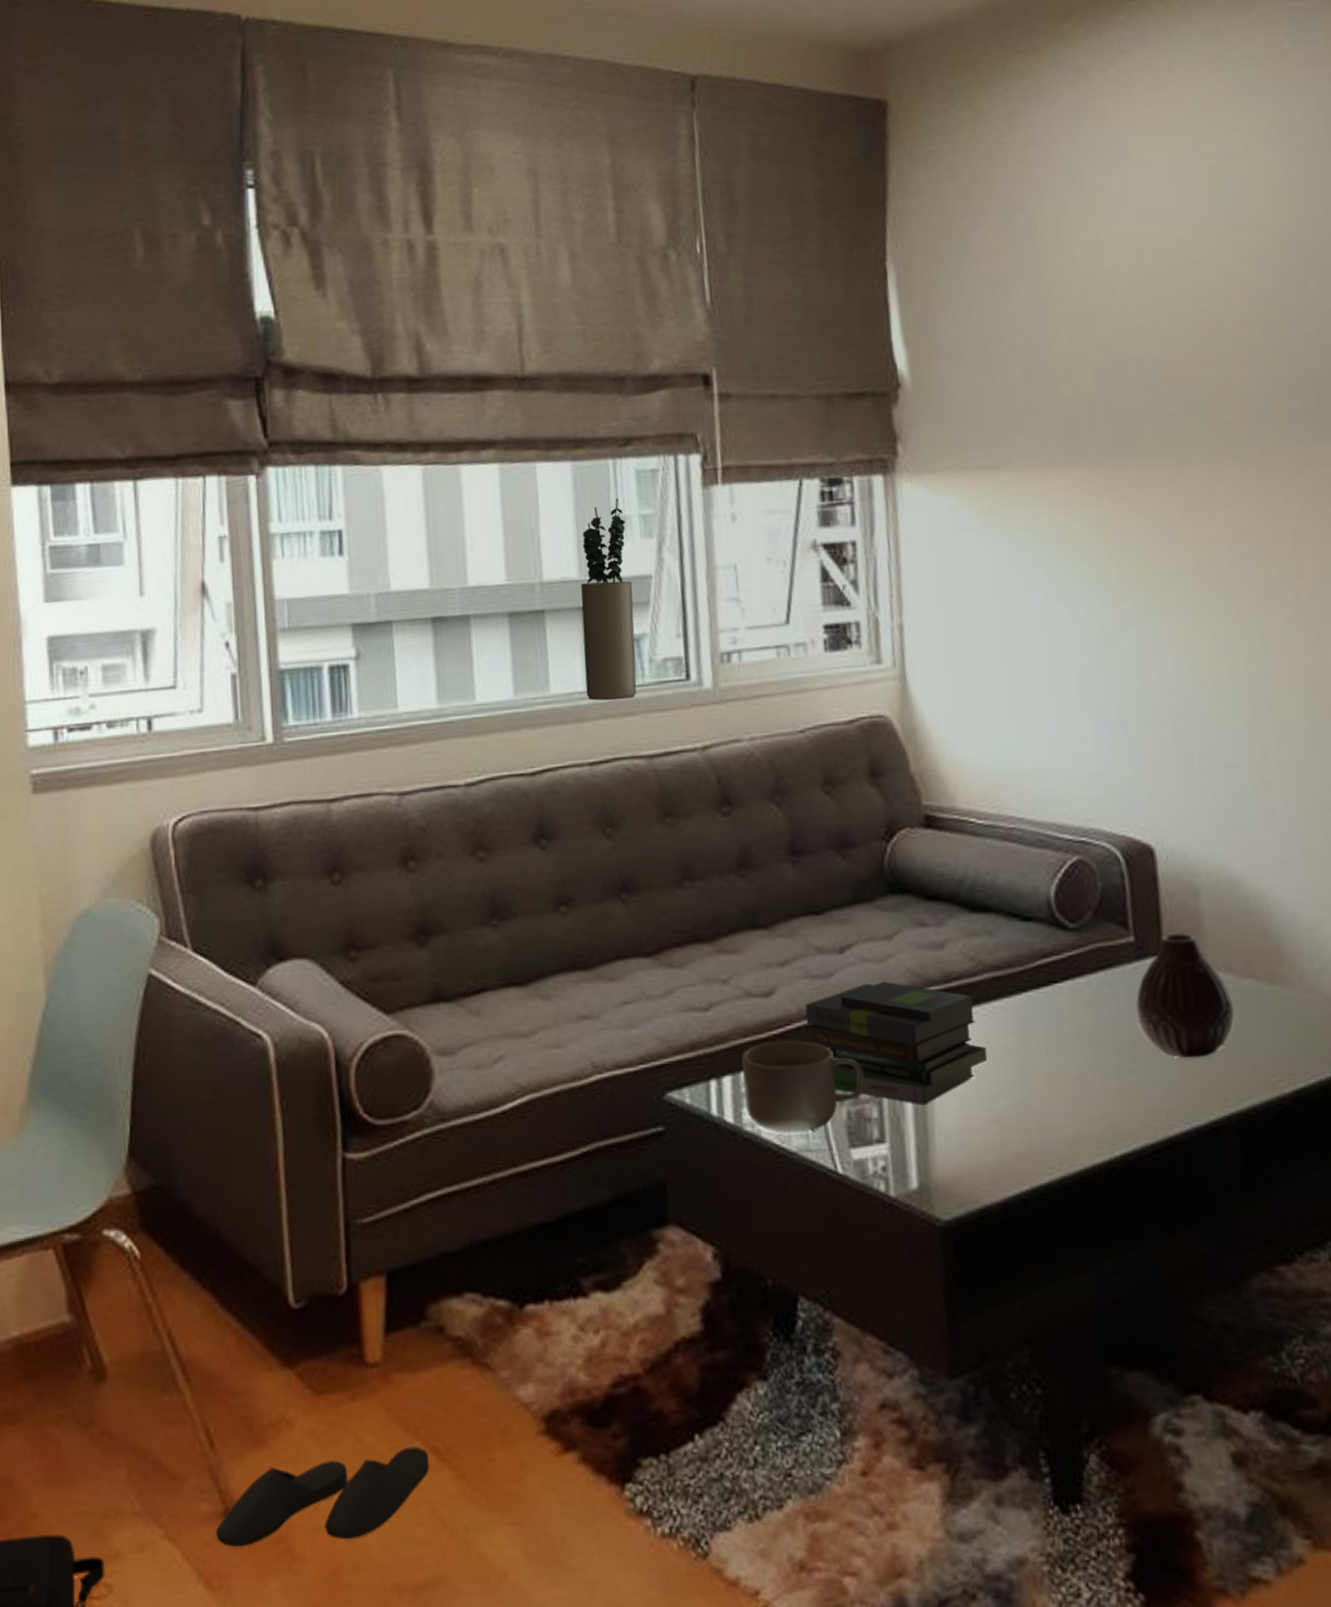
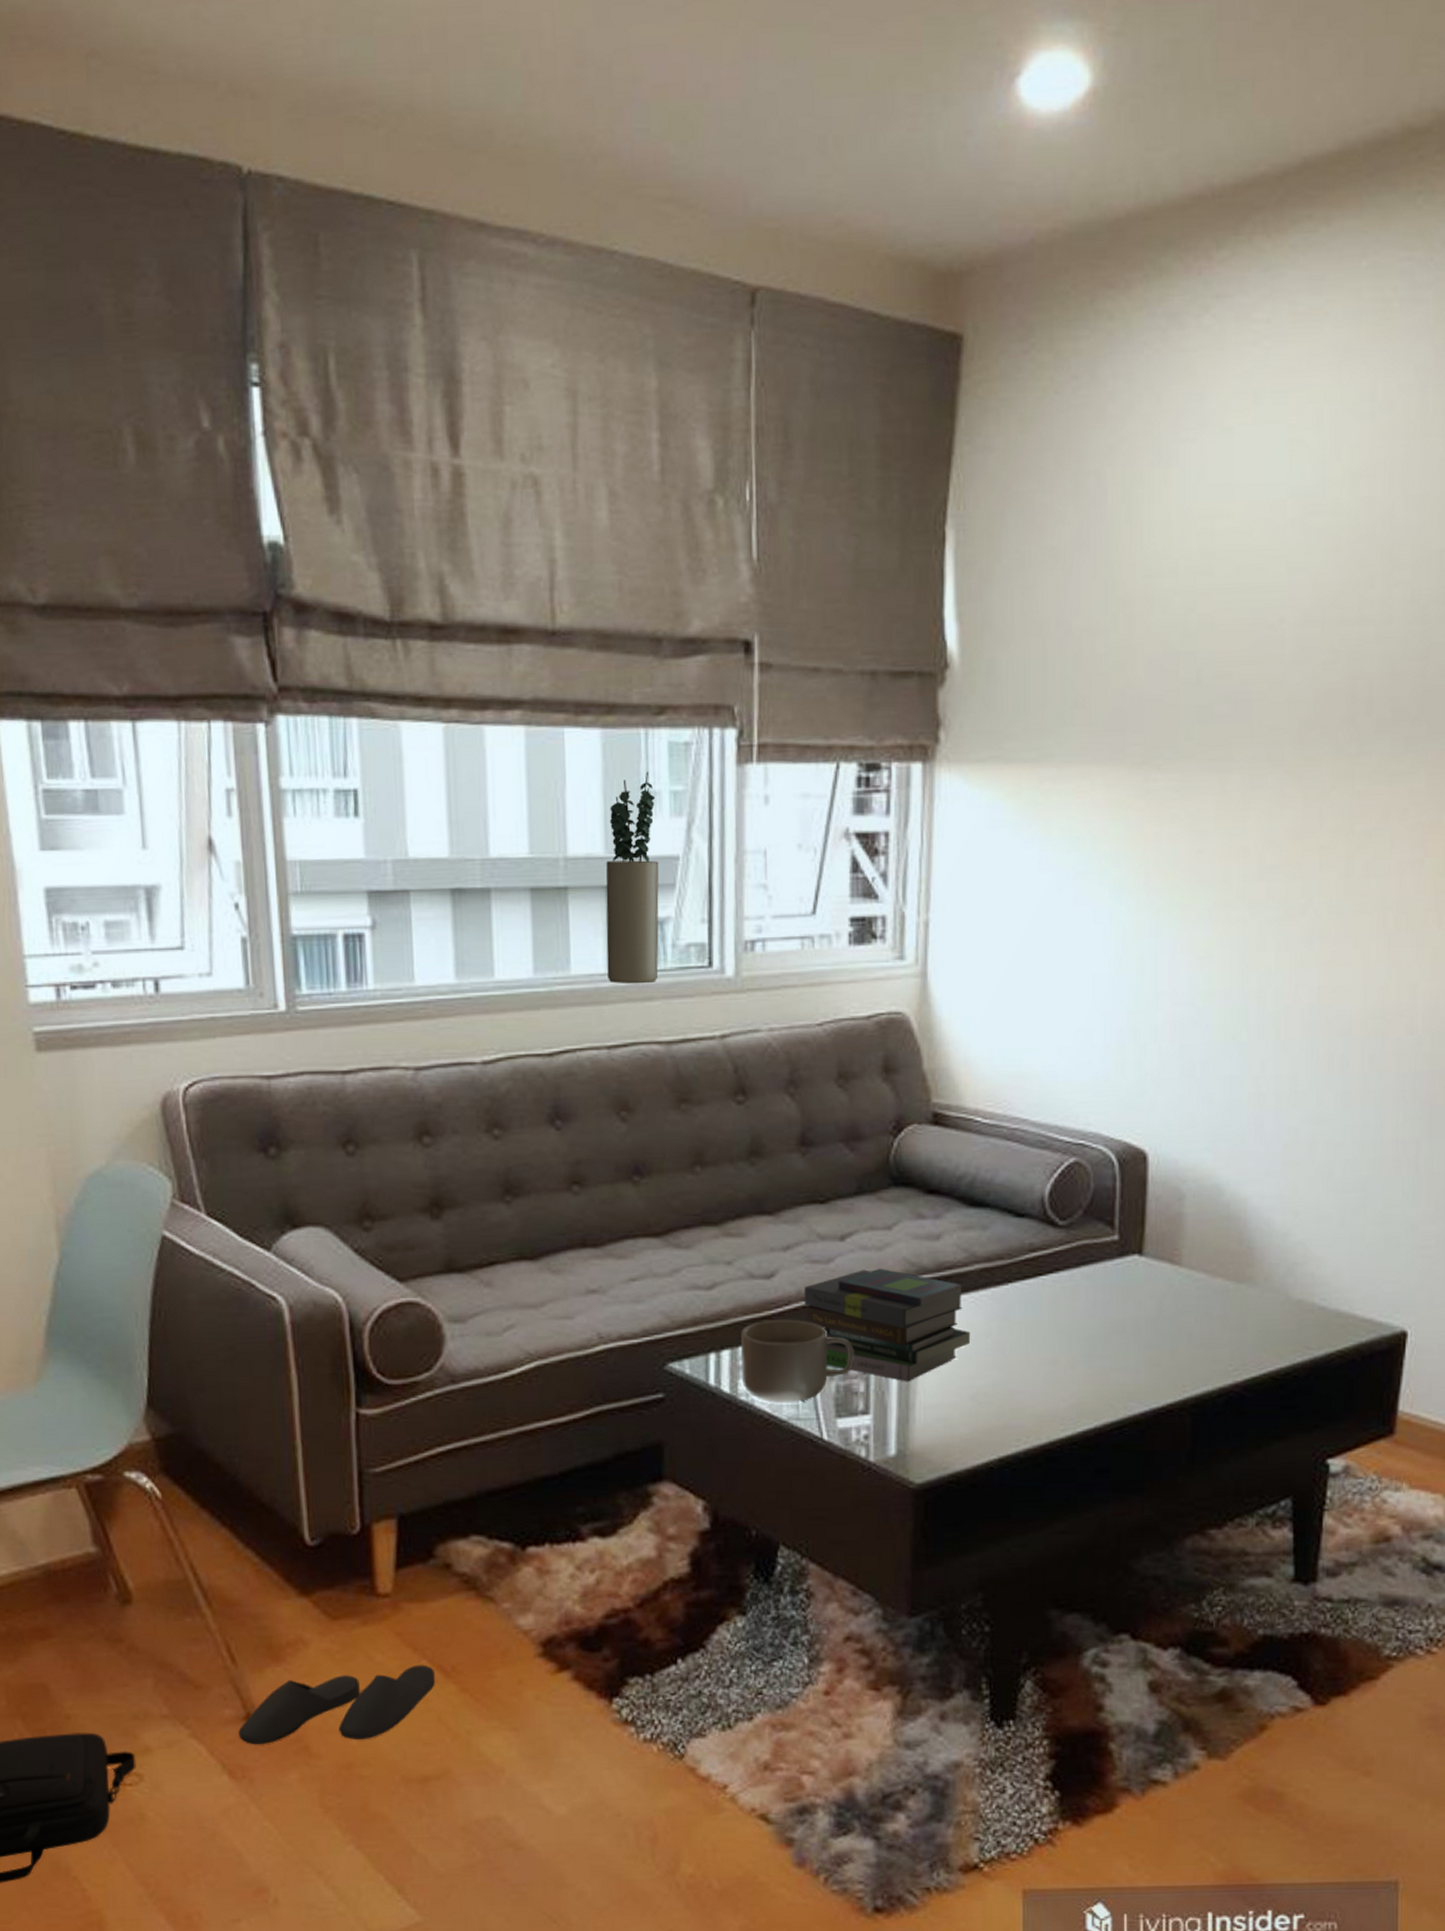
vase: present [1135,932,1234,1059] -> none [1112,1233,1201,1348]

